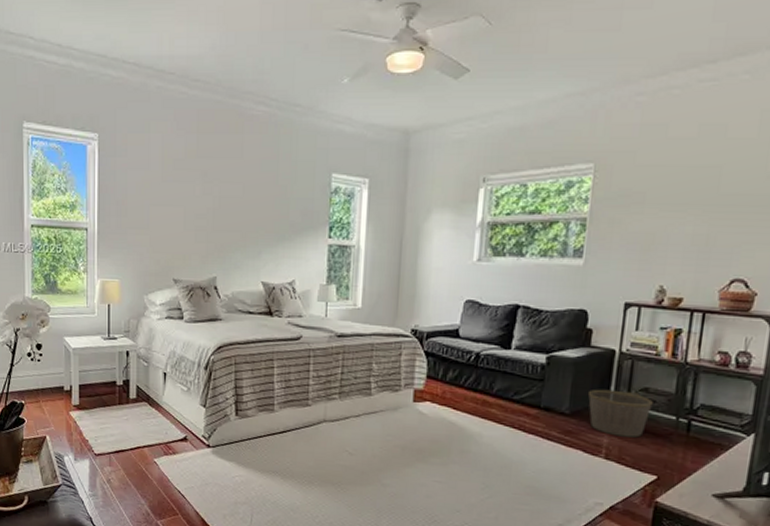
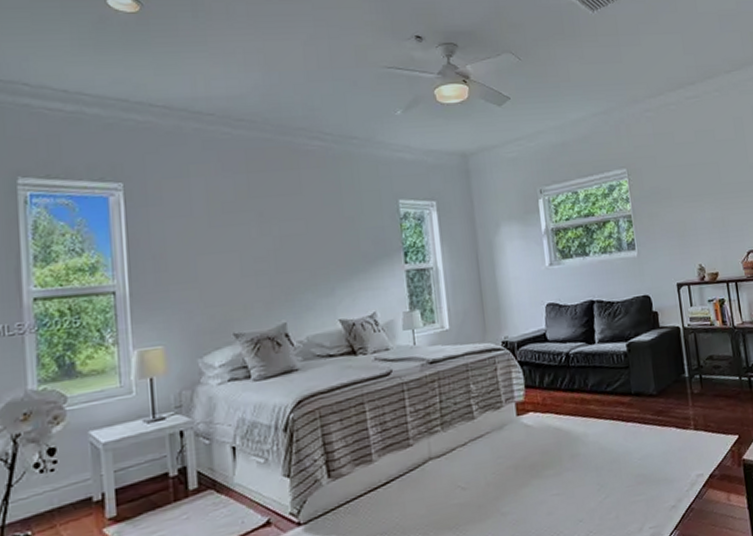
basket: present [588,389,653,438] -> none [668,361,719,406]

